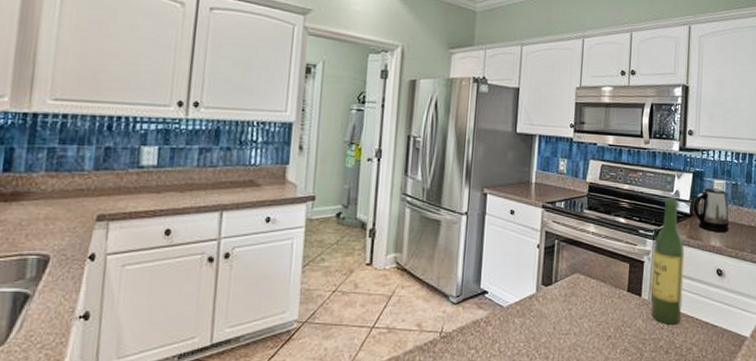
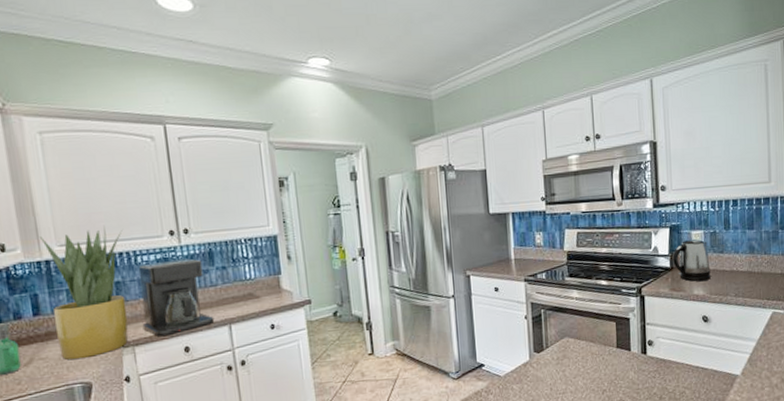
planter: none [22,85,127,228] -> present [39,226,129,360]
coffee maker: none [123,132,206,215] -> present [138,258,215,338]
wine bottle: present [651,197,685,324] -> none [637,254,672,373]

